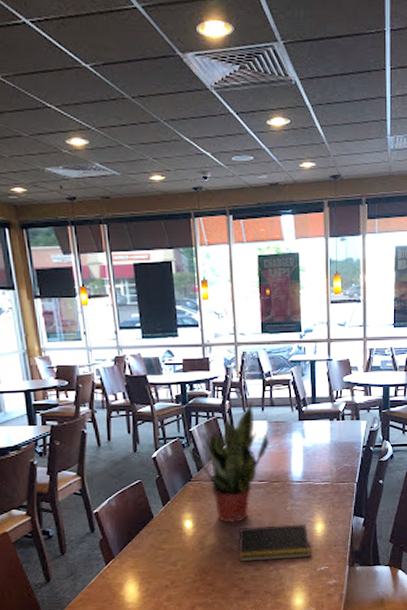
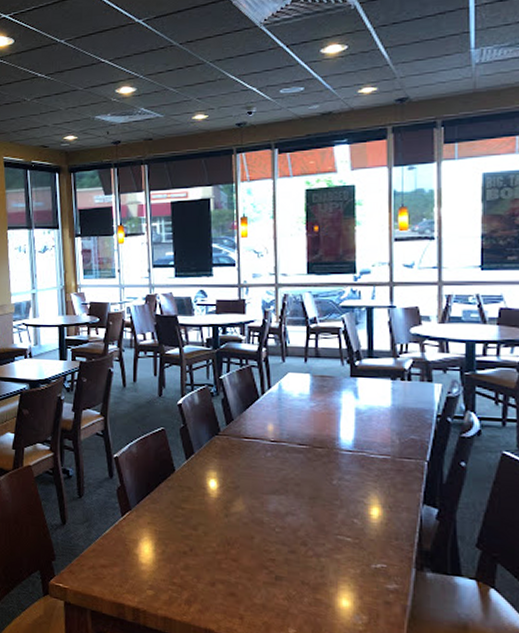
potted plant: present [188,402,269,523] -> none [217,351,312,491]
notepad: present [238,523,311,562] -> none [270,497,364,549]

